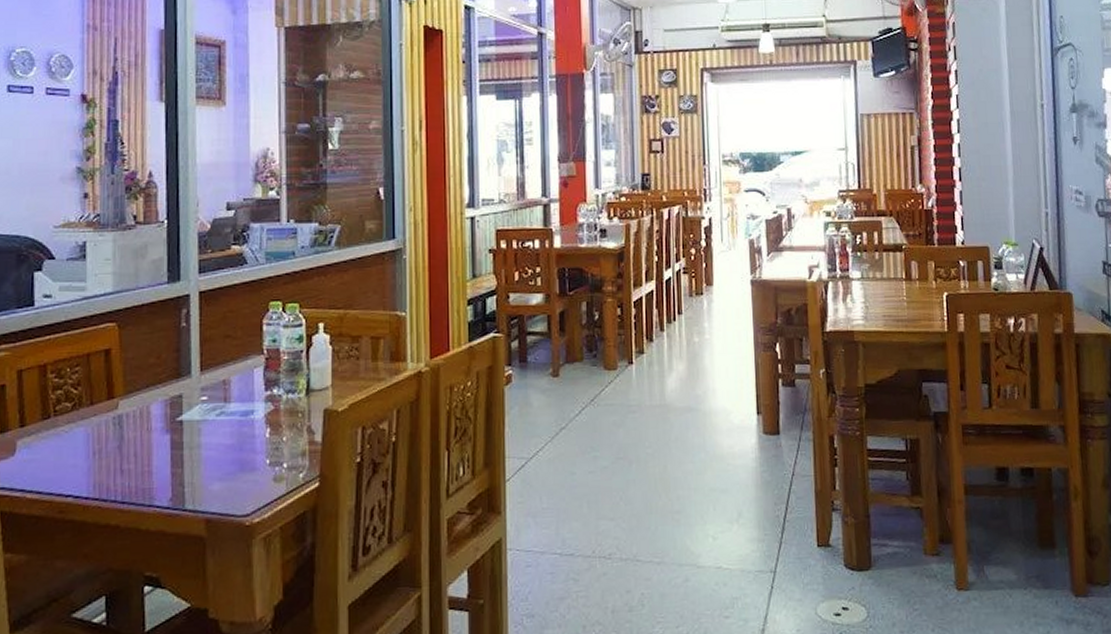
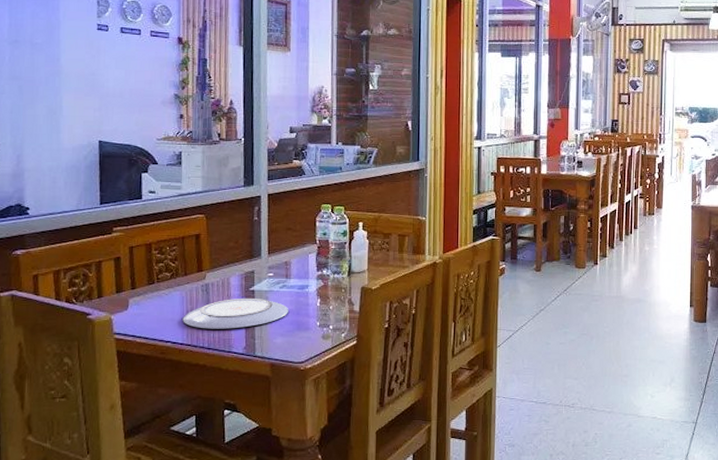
plate: none [88,430,228,477] -> present [182,297,288,329]

